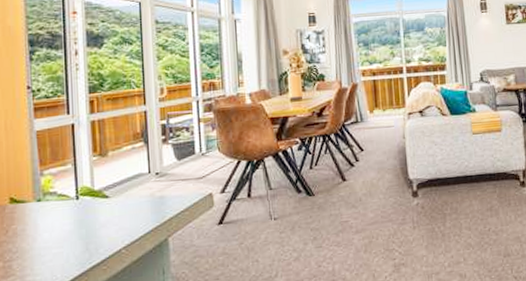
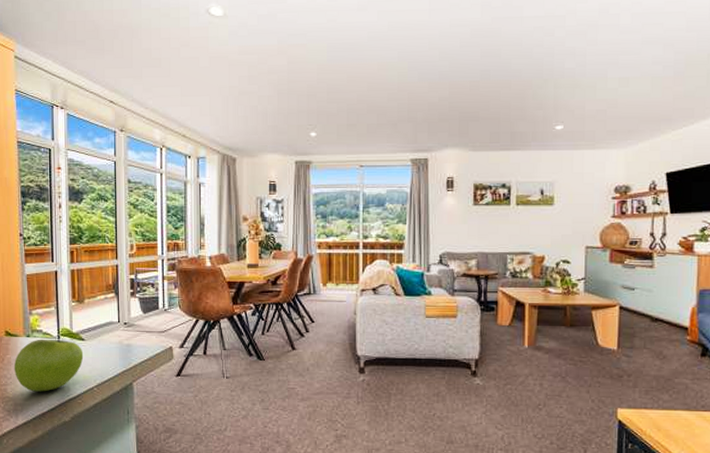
fruit: none [21,200,108,264] -> present [14,339,84,392]

